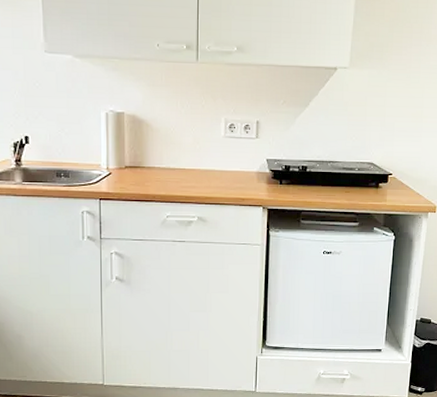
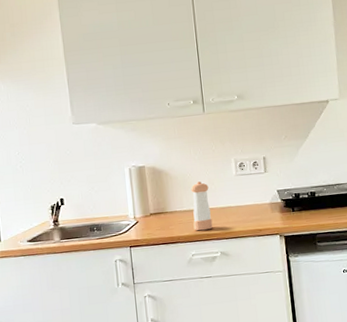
pepper shaker: none [172,138,193,192] -> present [190,181,213,231]

